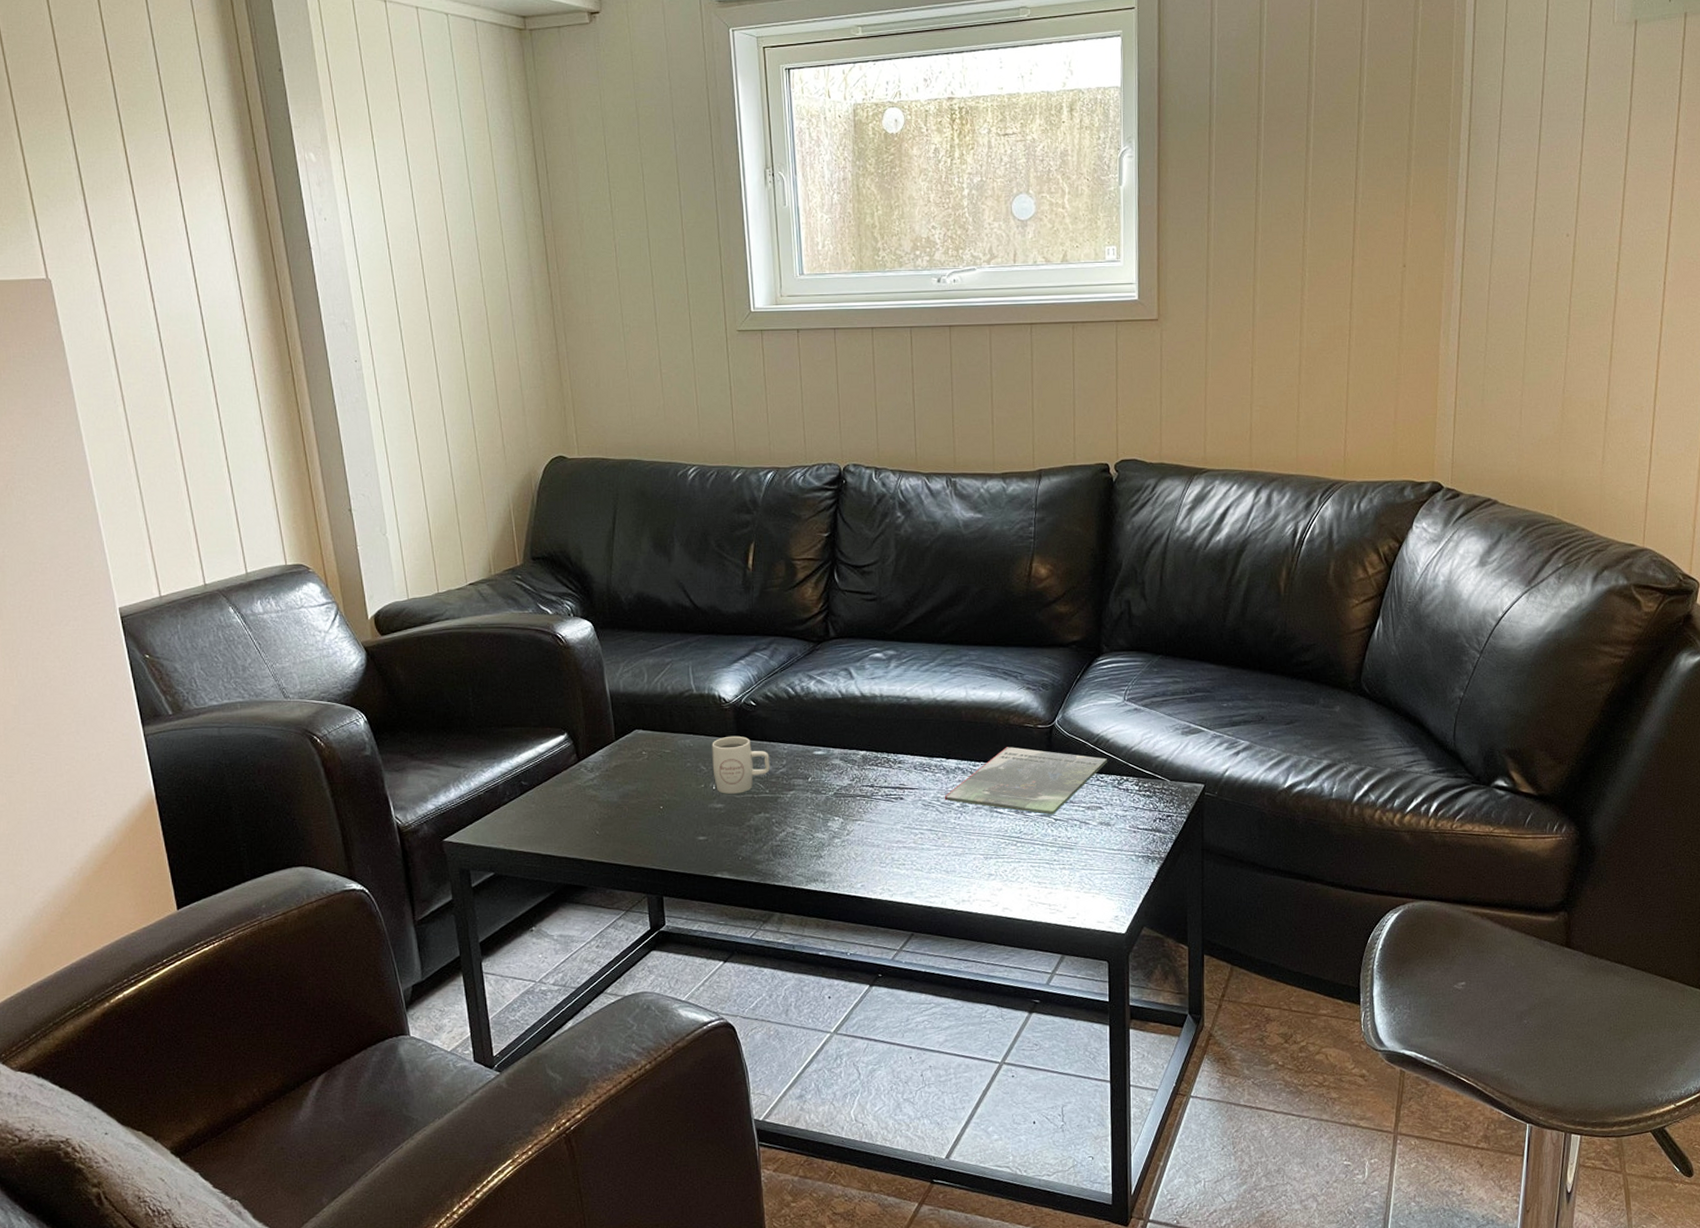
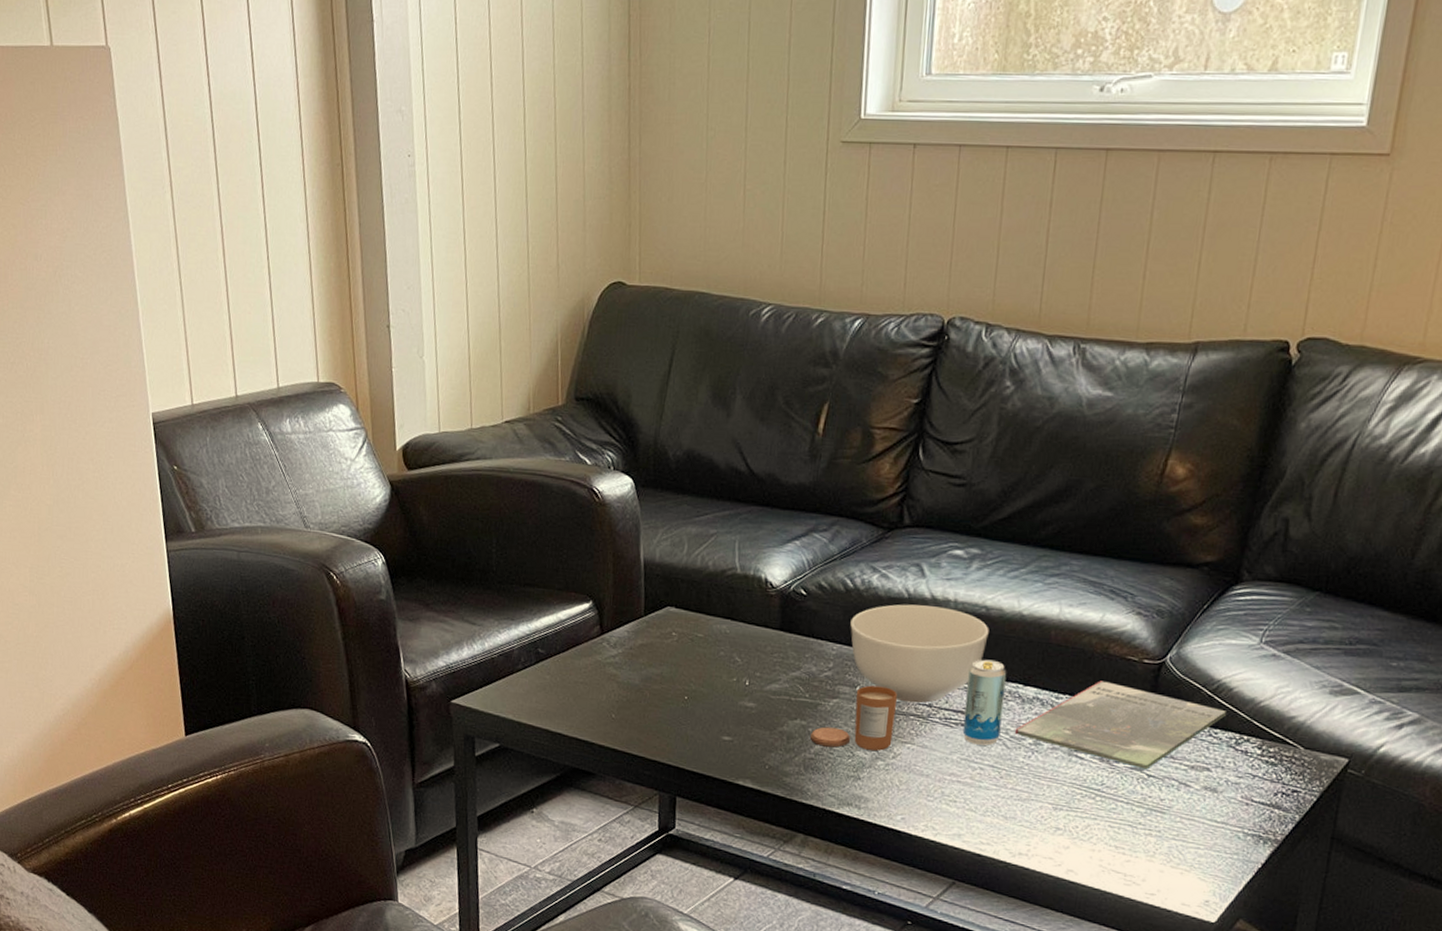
mug: present [712,735,771,795] -> none [748,626,815,695]
candle: none [775,775,845,833] -> present [810,685,897,751]
bowl: none [796,702,912,786] -> present [850,604,989,703]
beverage can: none [899,741,933,814] -> present [962,659,1007,746]

